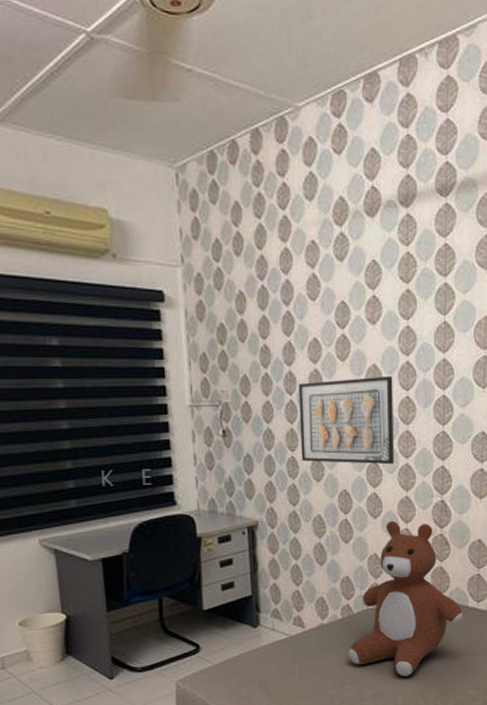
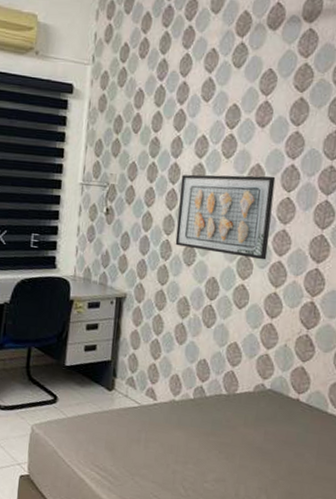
teddy bear: present [348,520,463,676] -> none [195,313,321,469]

